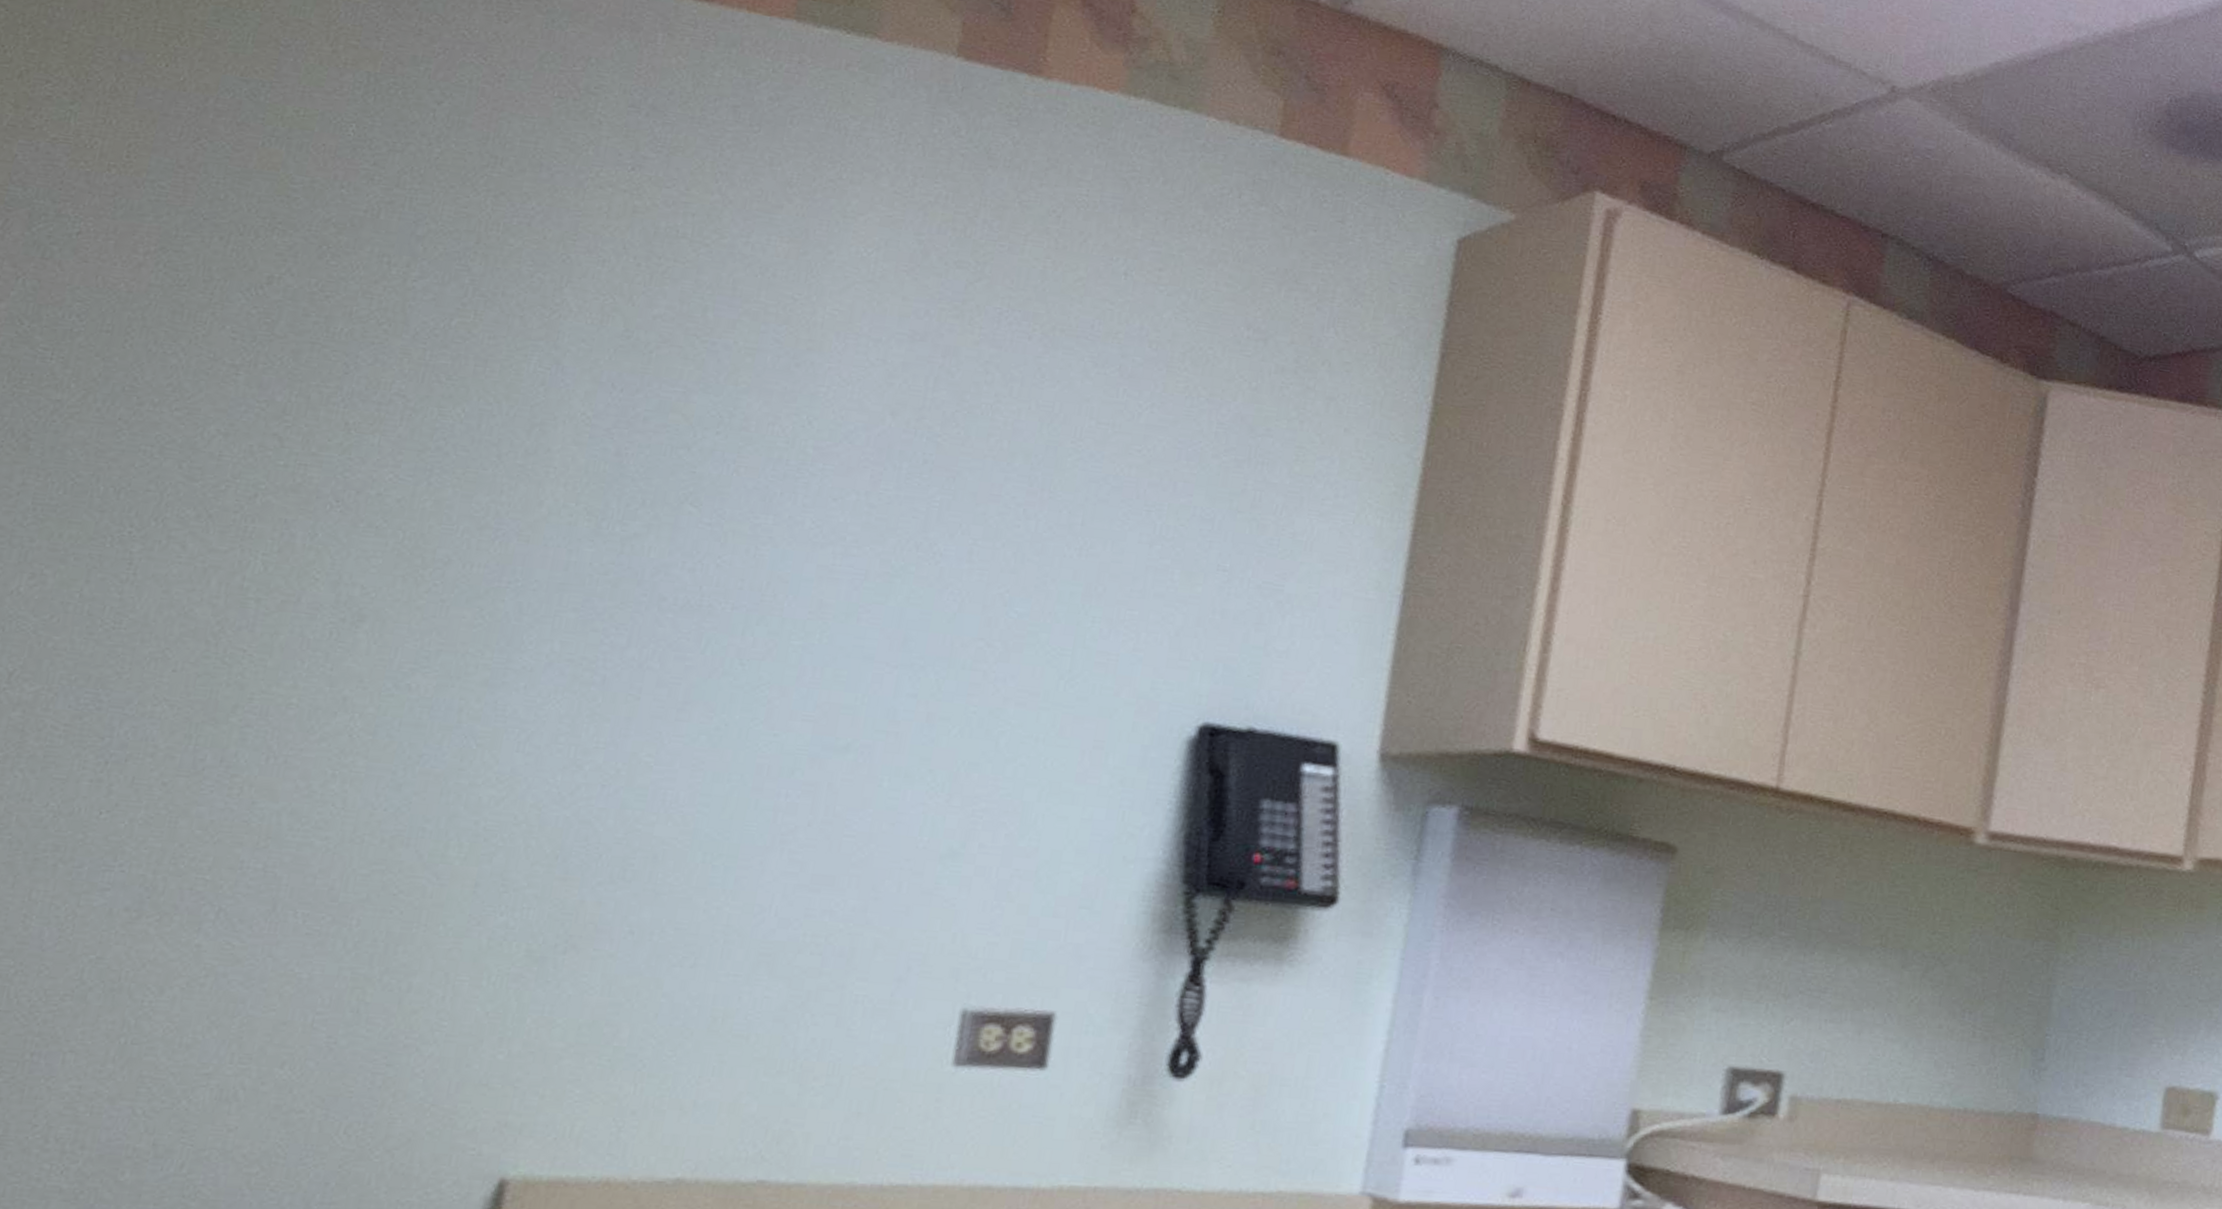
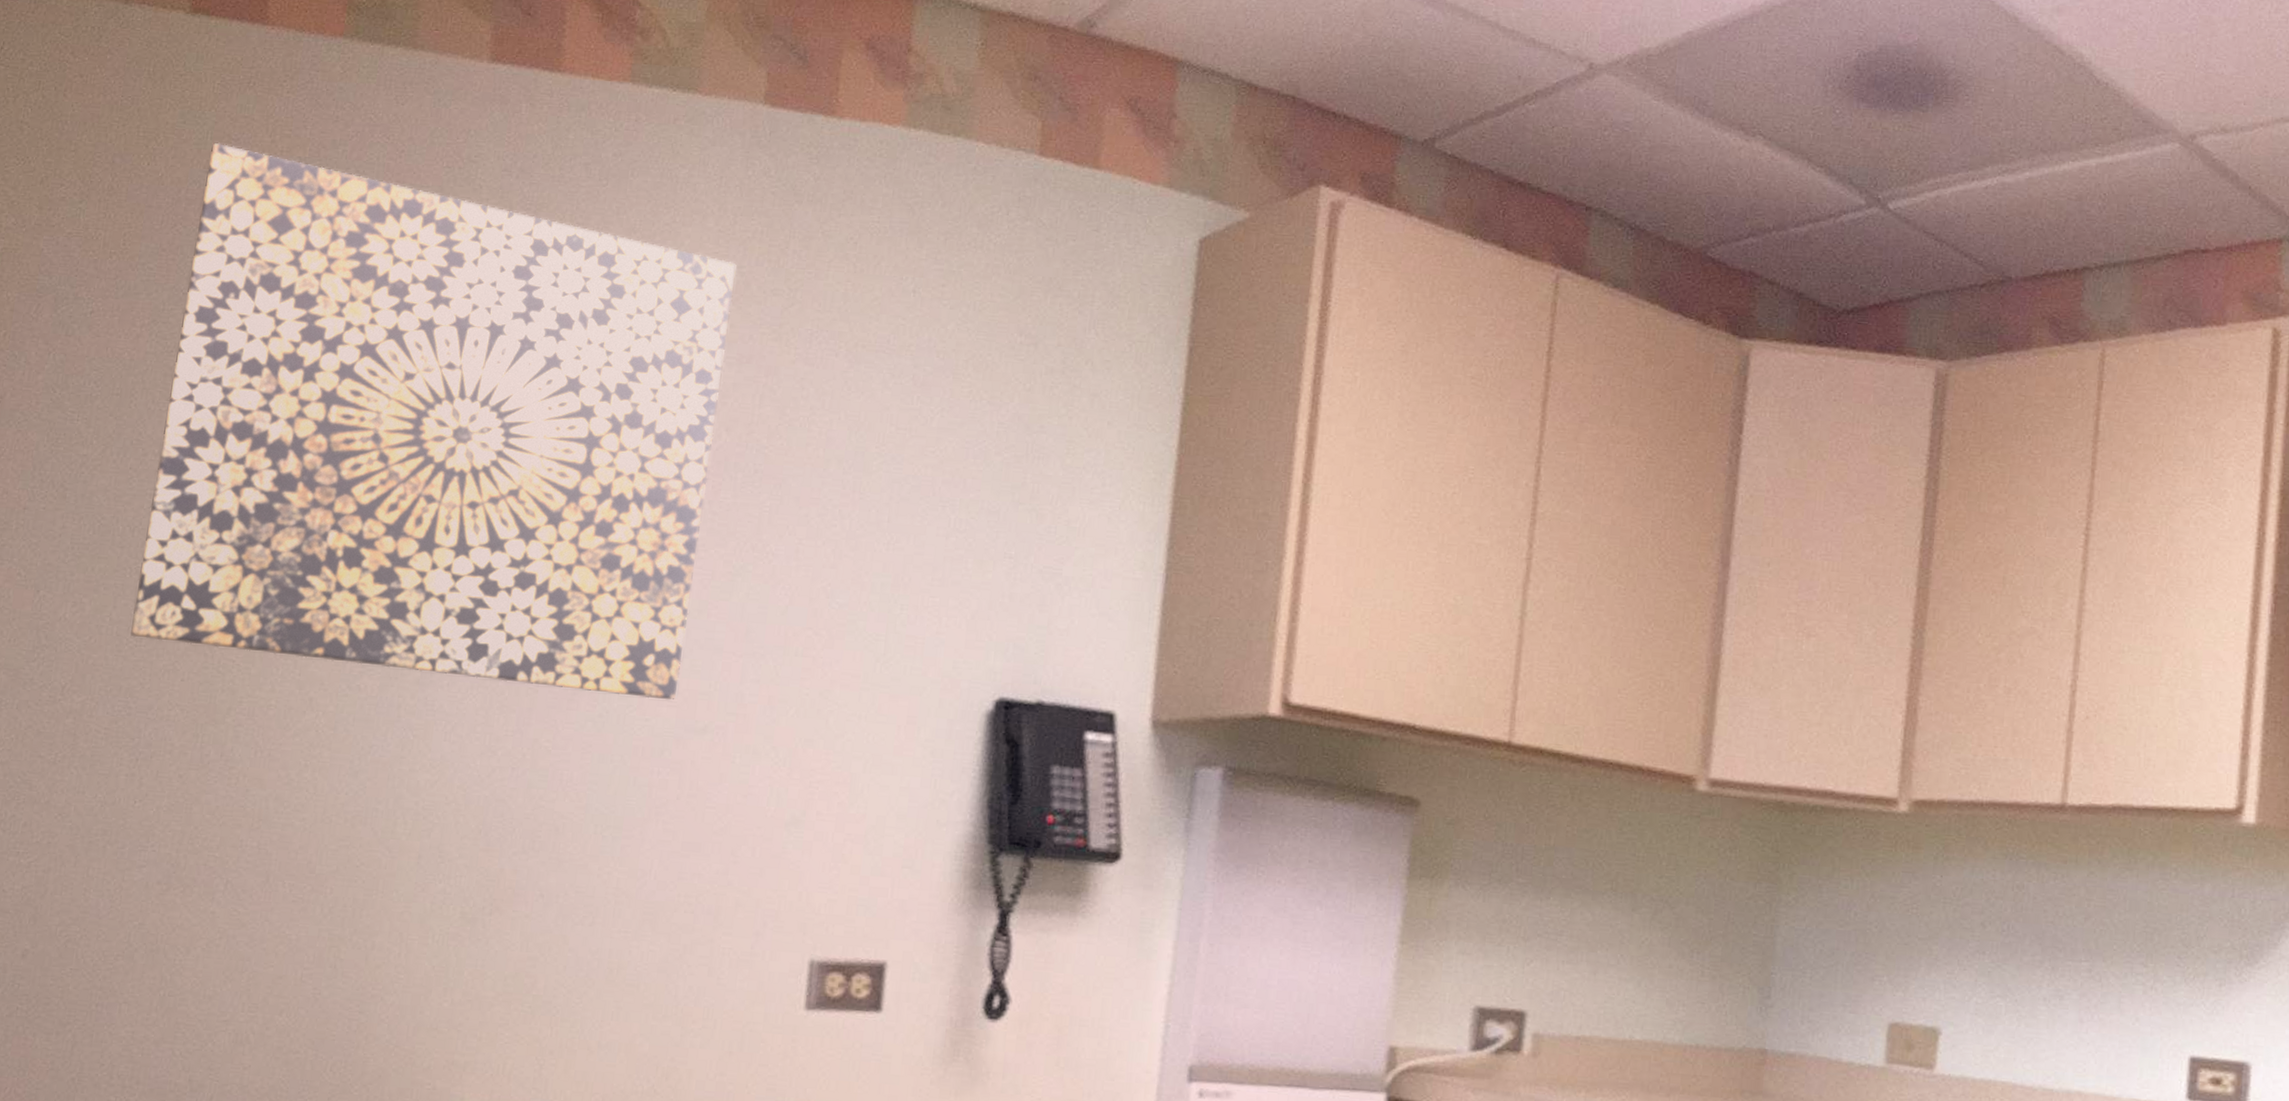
wall art: none [106,47,914,714] -> present [130,142,737,701]

